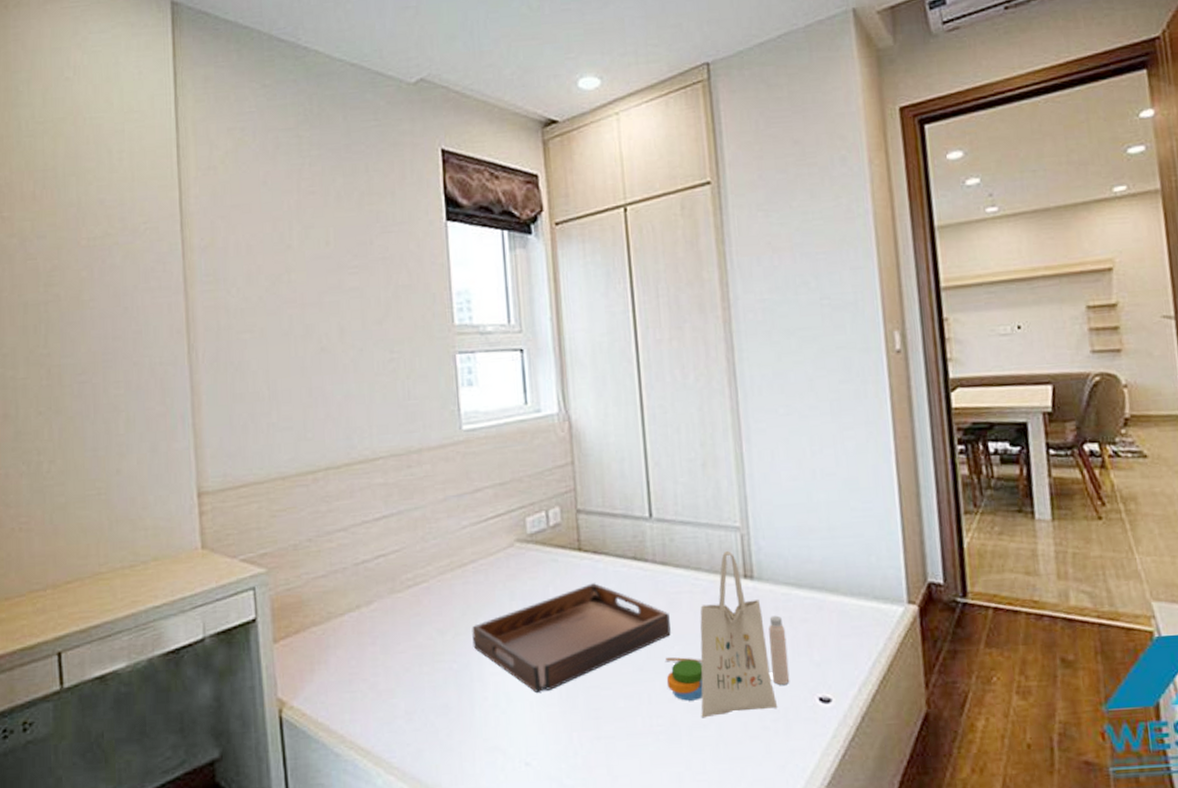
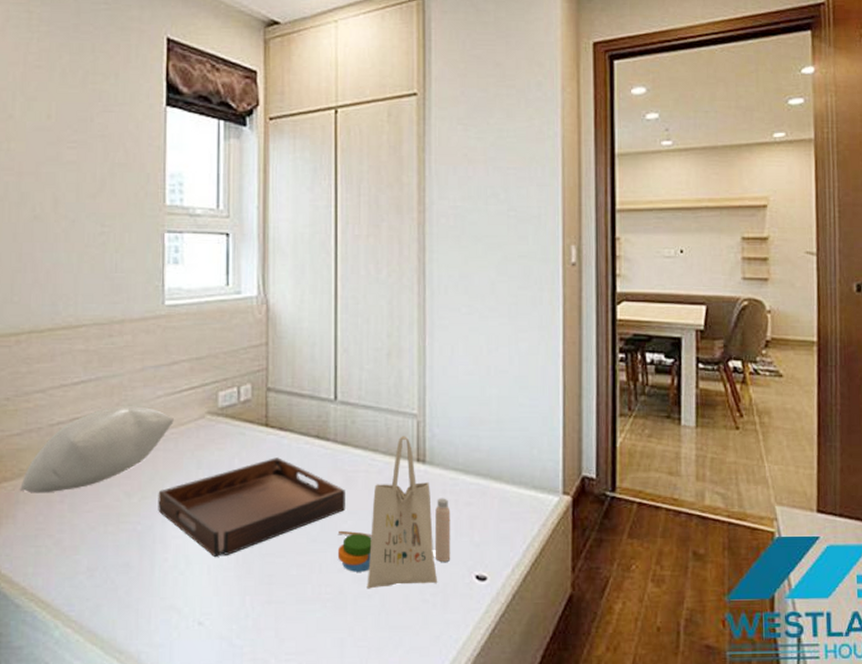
pillow: none [329,537,482,637] -> present [19,405,174,493]

